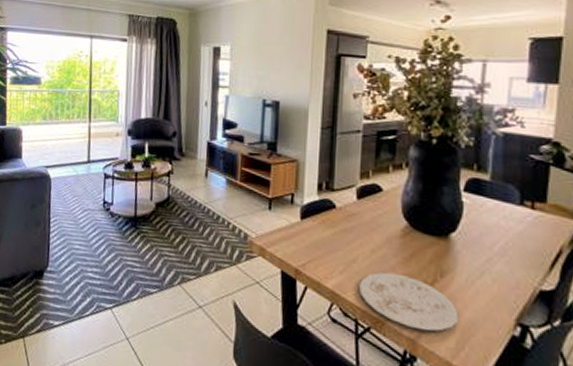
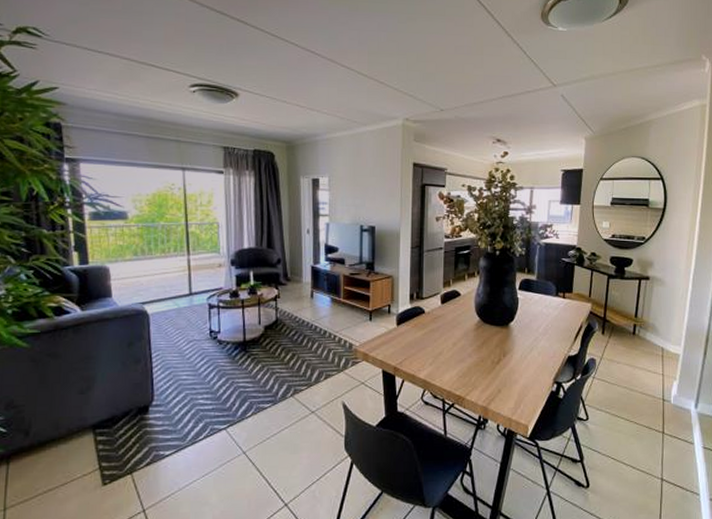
plate: present [358,272,459,332] -> none [444,359,516,399]

